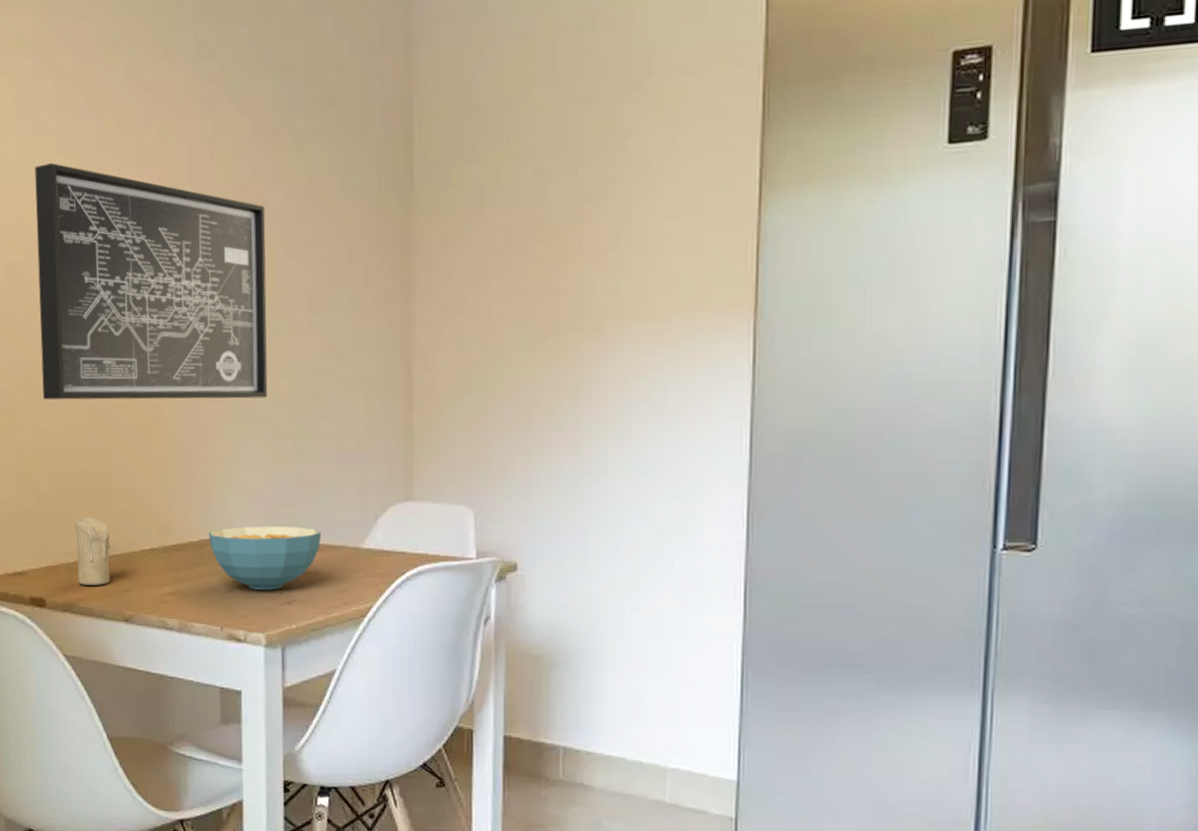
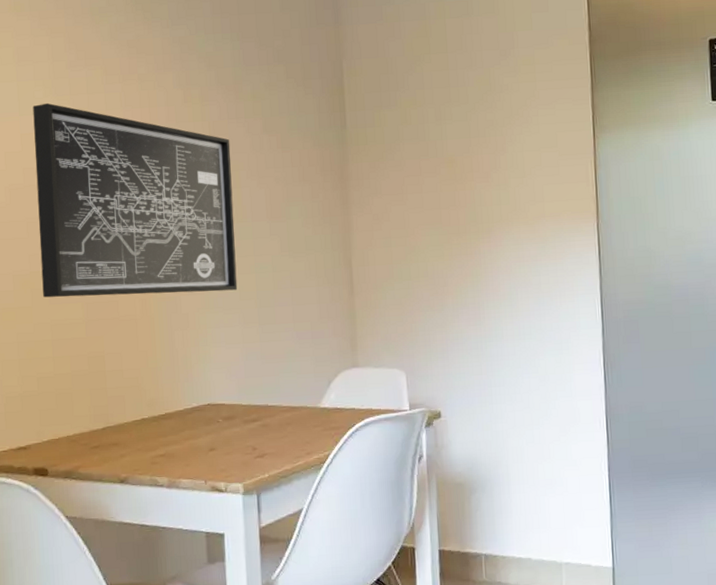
candle: present [75,516,110,585] -> none [74,394,107,454]
cereal bowl: present [208,525,322,590] -> none [191,393,286,447]

